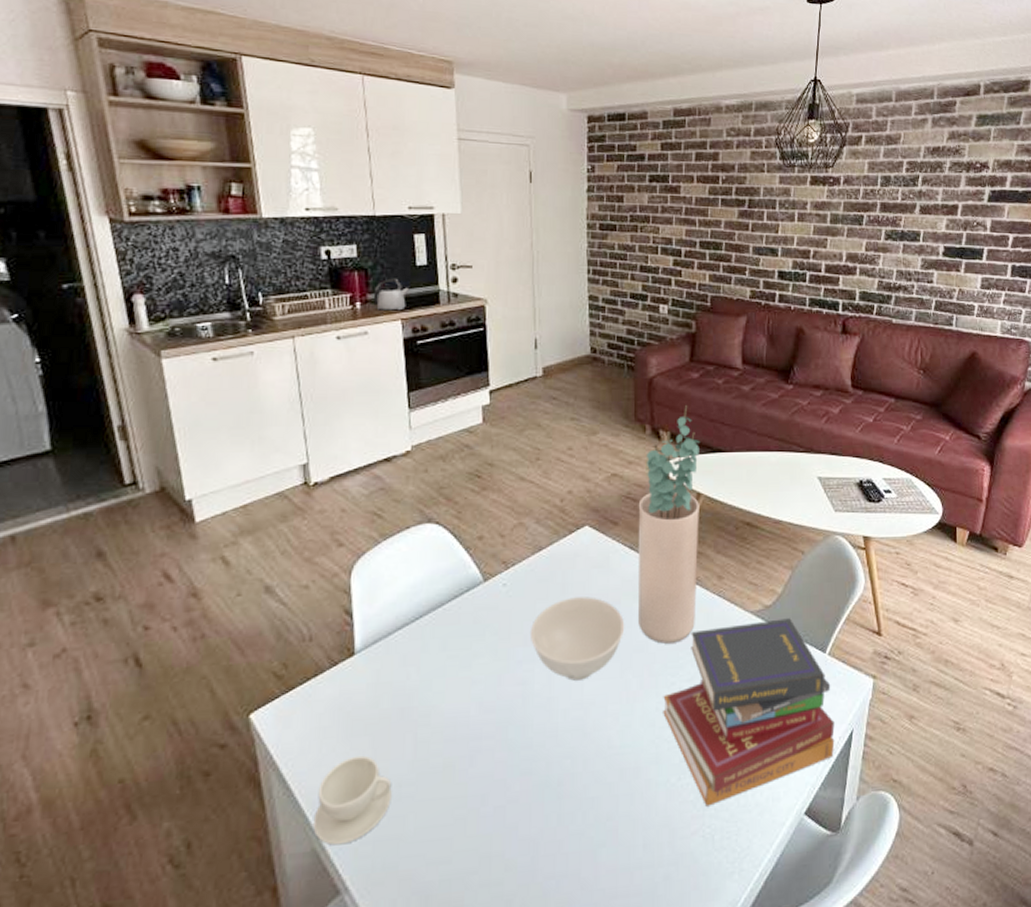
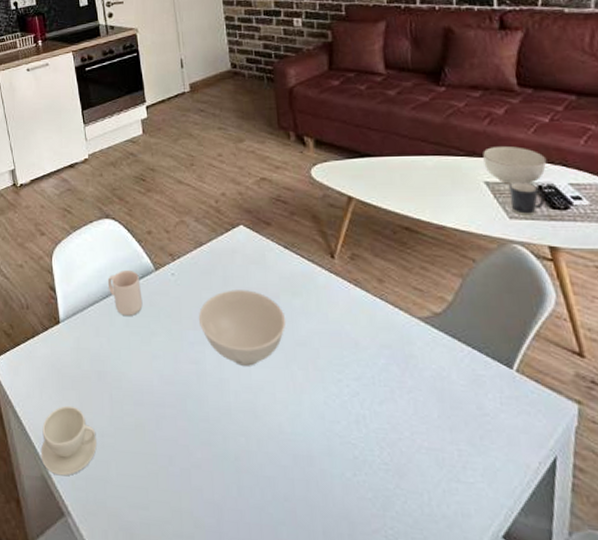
kettle: present [373,278,410,311] -> none [50,18,77,46]
cup: none [423,582,466,639] -> present [107,269,143,317]
vase: present [637,405,701,644] -> none [289,112,358,341]
books: present [663,618,835,807] -> none [330,327,534,508]
bowl: none [819,443,868,480] -> present [482,145,547,185]
mug: none [836,477,864,509] -> present [508,182,545,216]

